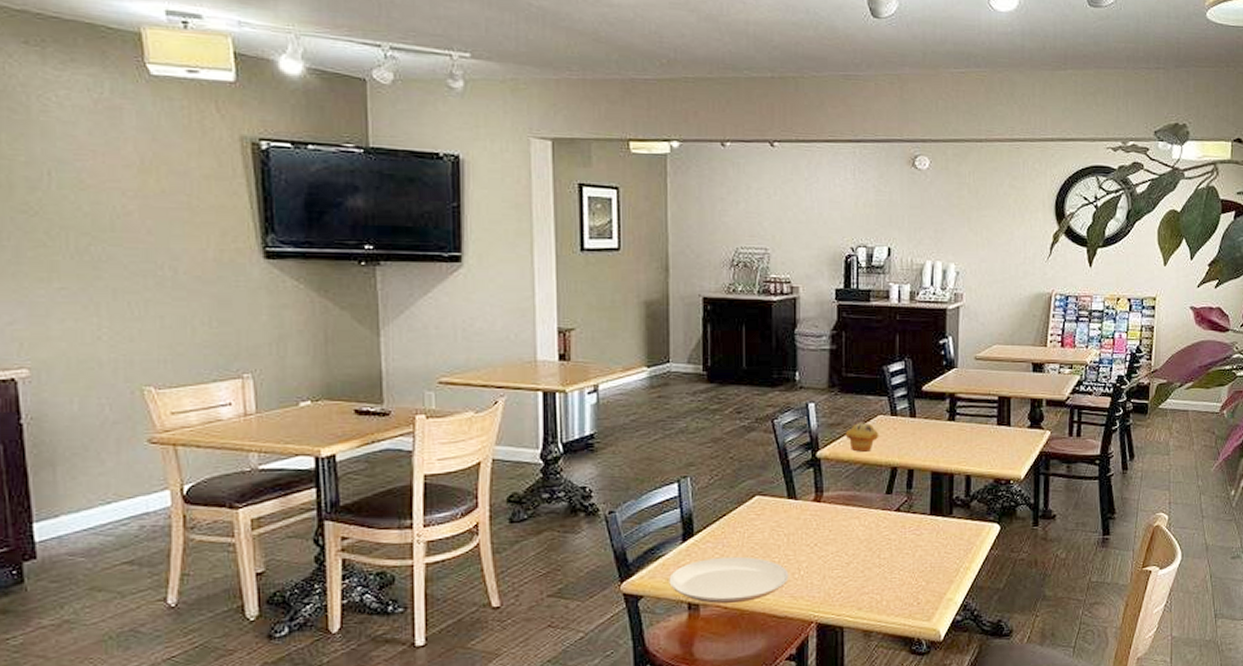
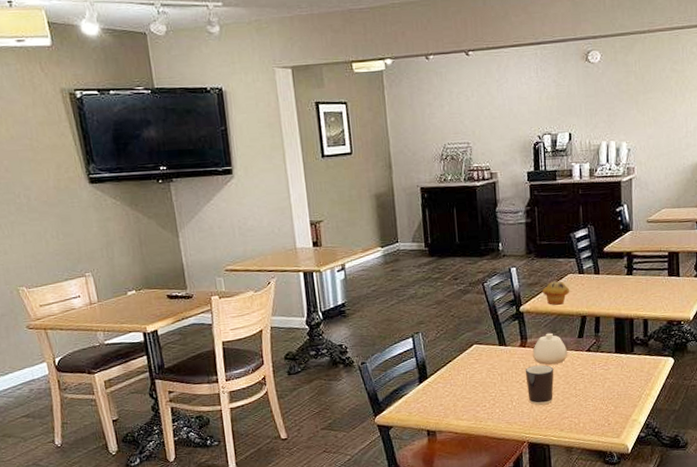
plate: present [669,556,789,604] -> none [411,393,504,430]
mug: none [818,525,854,576] -> present [525,365,554,406]
sugar bowl: none [828,485,873,525] -> present [532,332,568,365]

